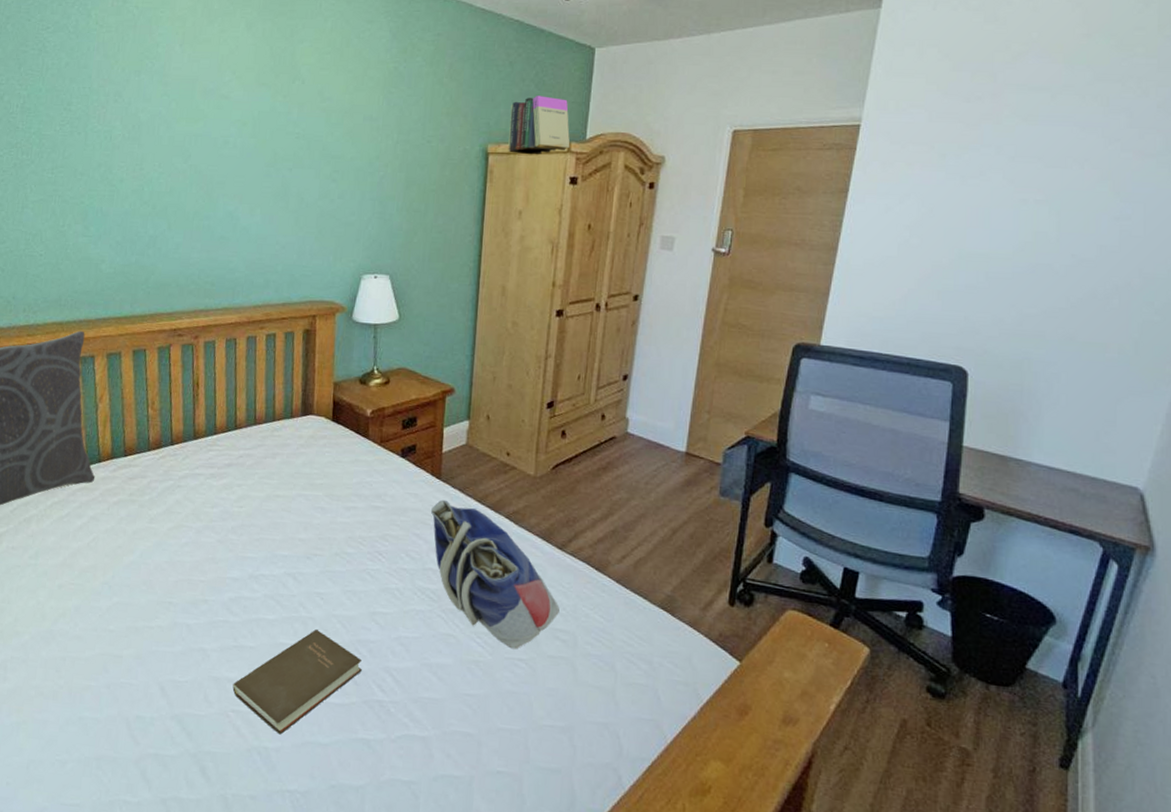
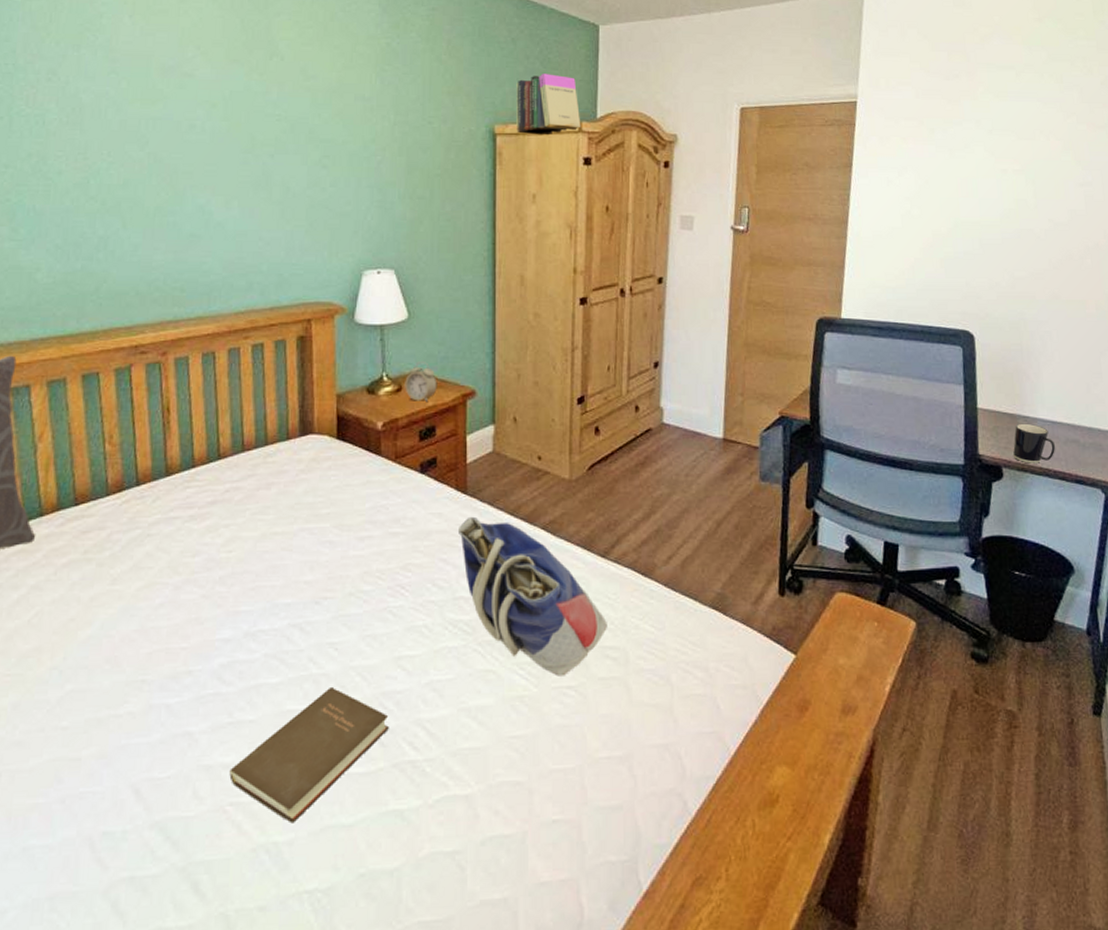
alarm clock: none [392,359,421,396] -> present [405,362,437,403]
mug: none [999,465,1050,509] -> present [1013,423,1056,464]

